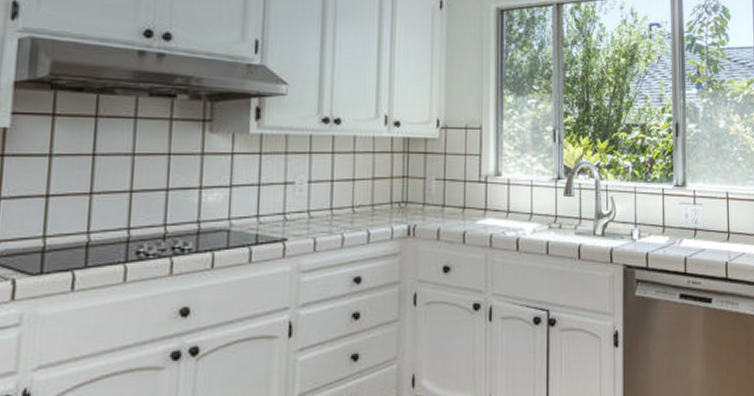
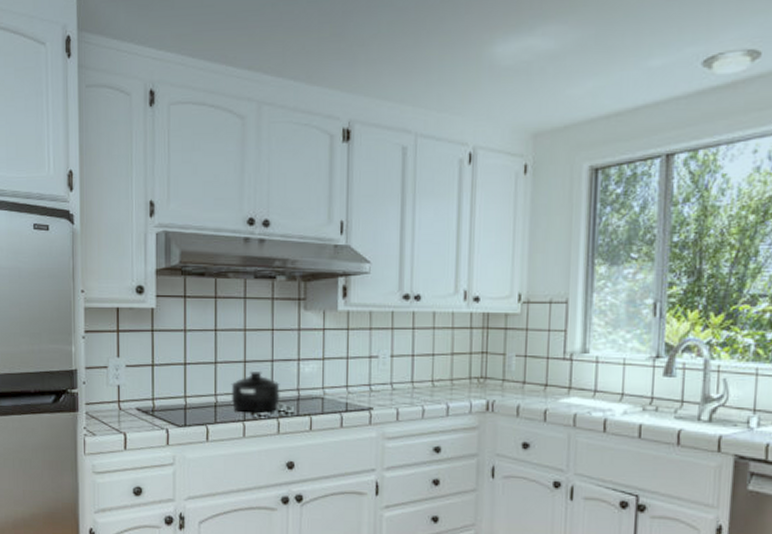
saucepan: none [109,203,176,252] -> present [231,371,280,413]

